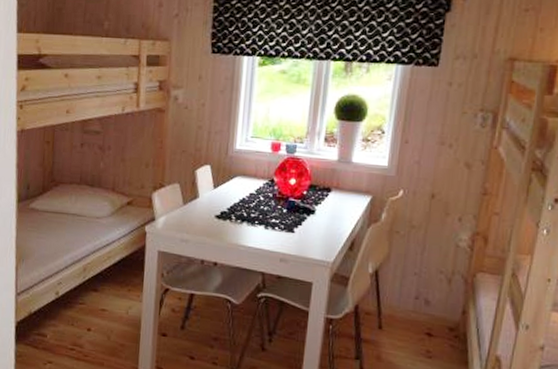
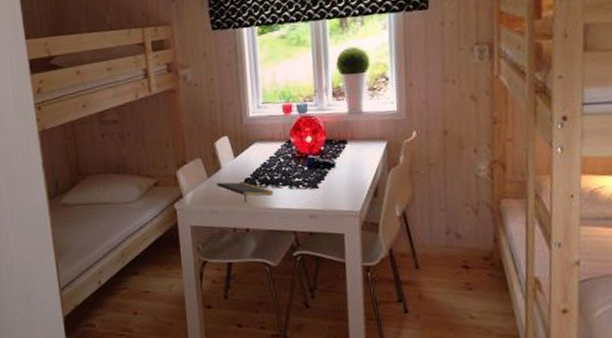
notepad: none [191,211,248,236] -> present [217,182,274,202]

